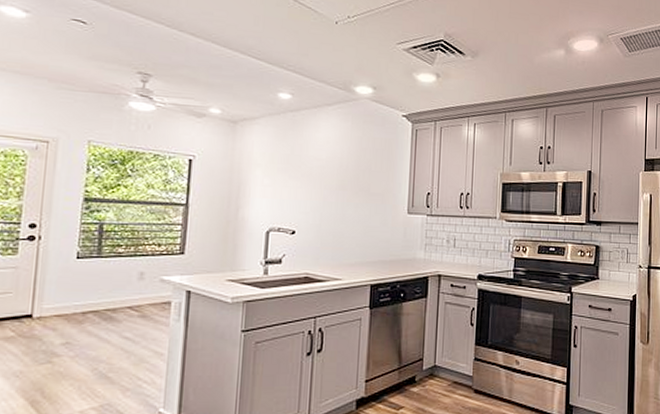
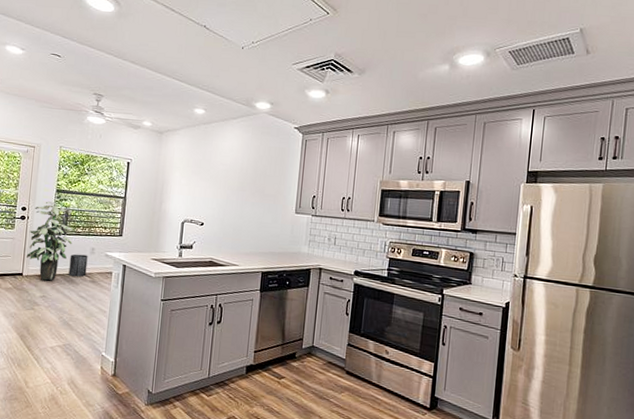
indoor plant: none [38,214,112,321] -> present [26,201,74,281]
trash can: none [105,281,135,312] -> present [68,254,88,277]

